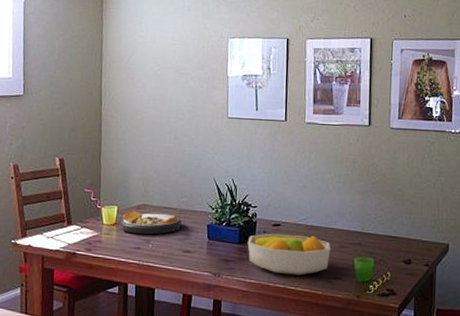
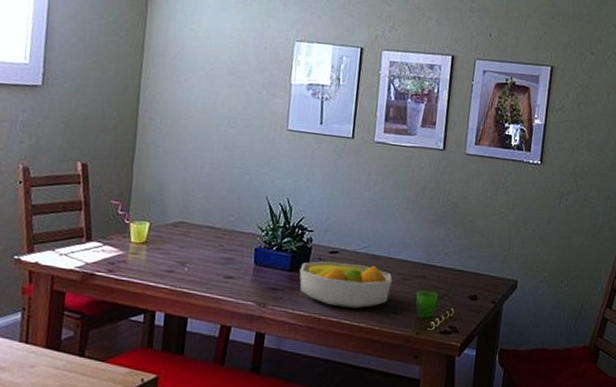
plate: present [120,210,182,235] -> none [152,228,225,257]

